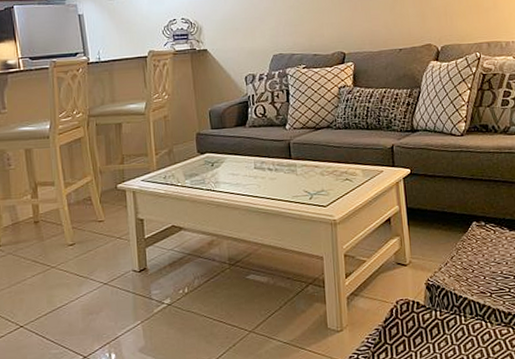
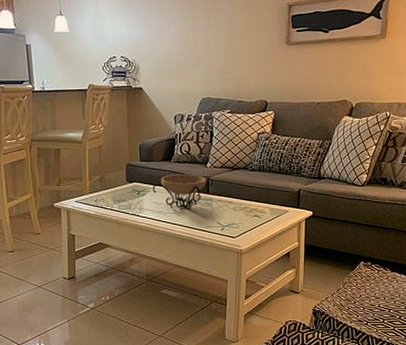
decorative bowl: none [227,138,295,180] -> present [152,174,213,210]

